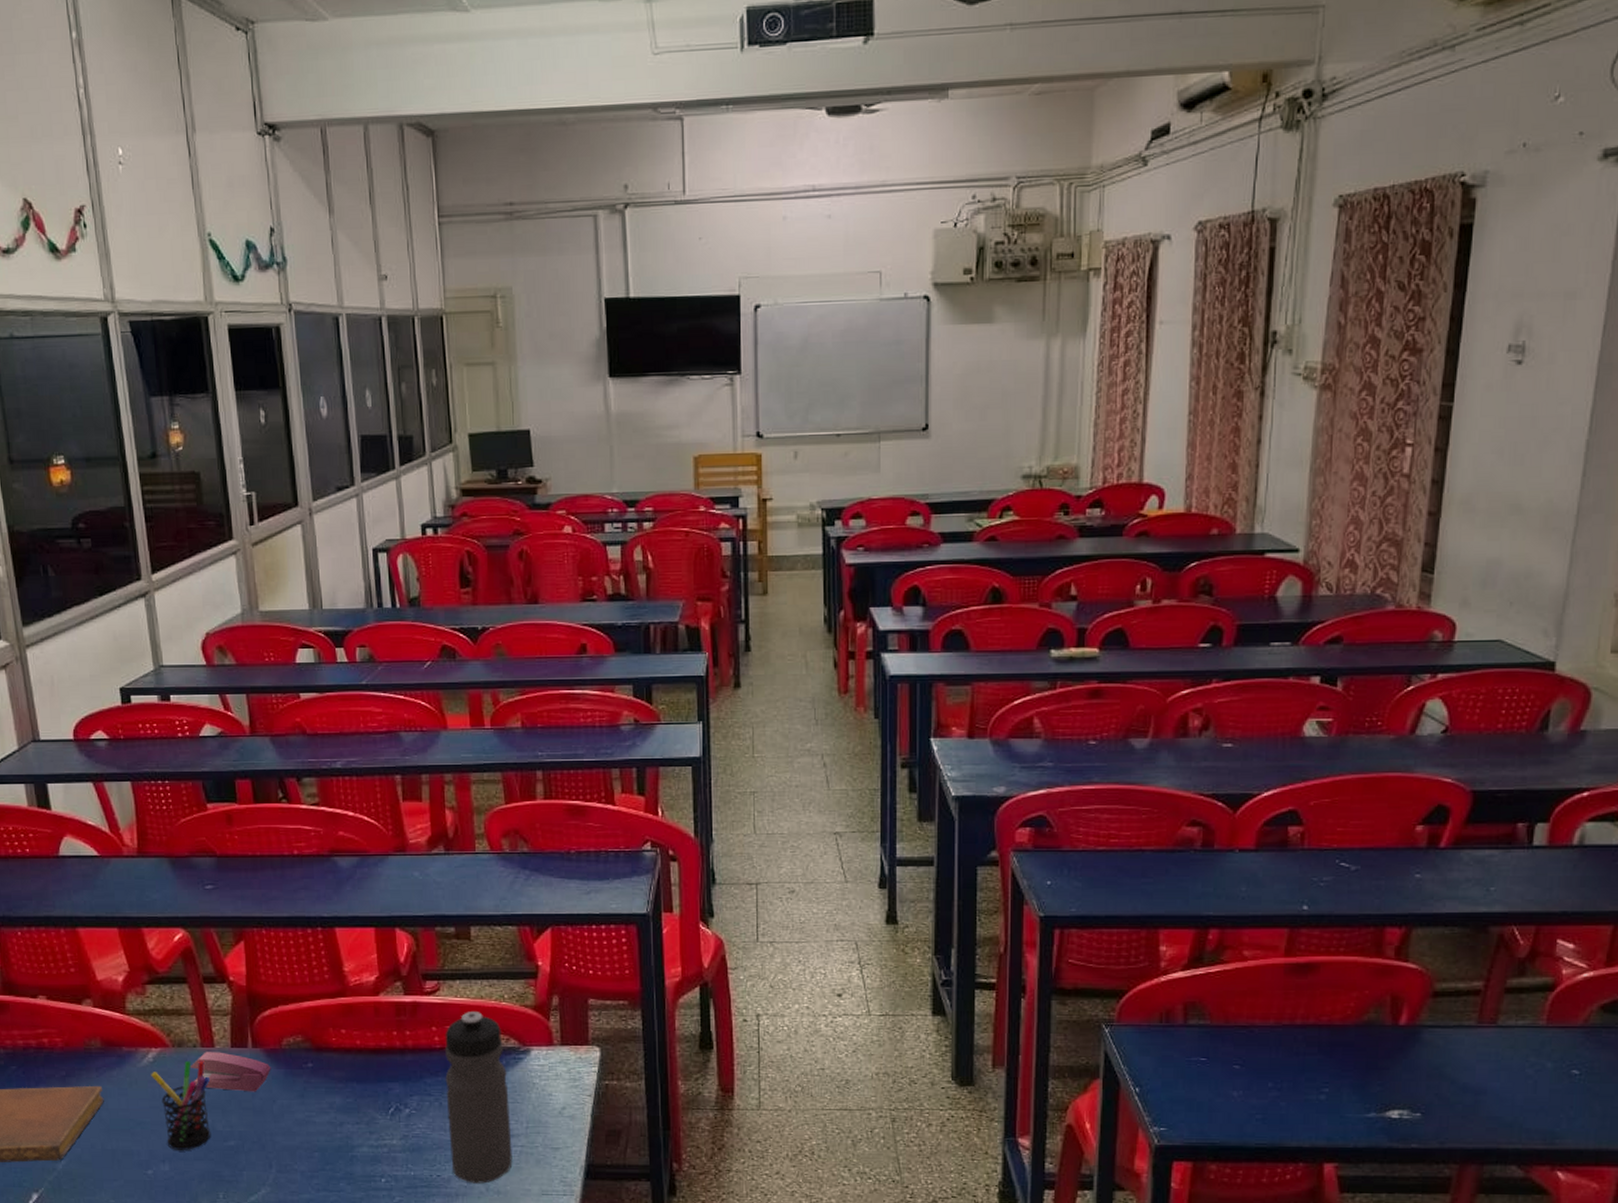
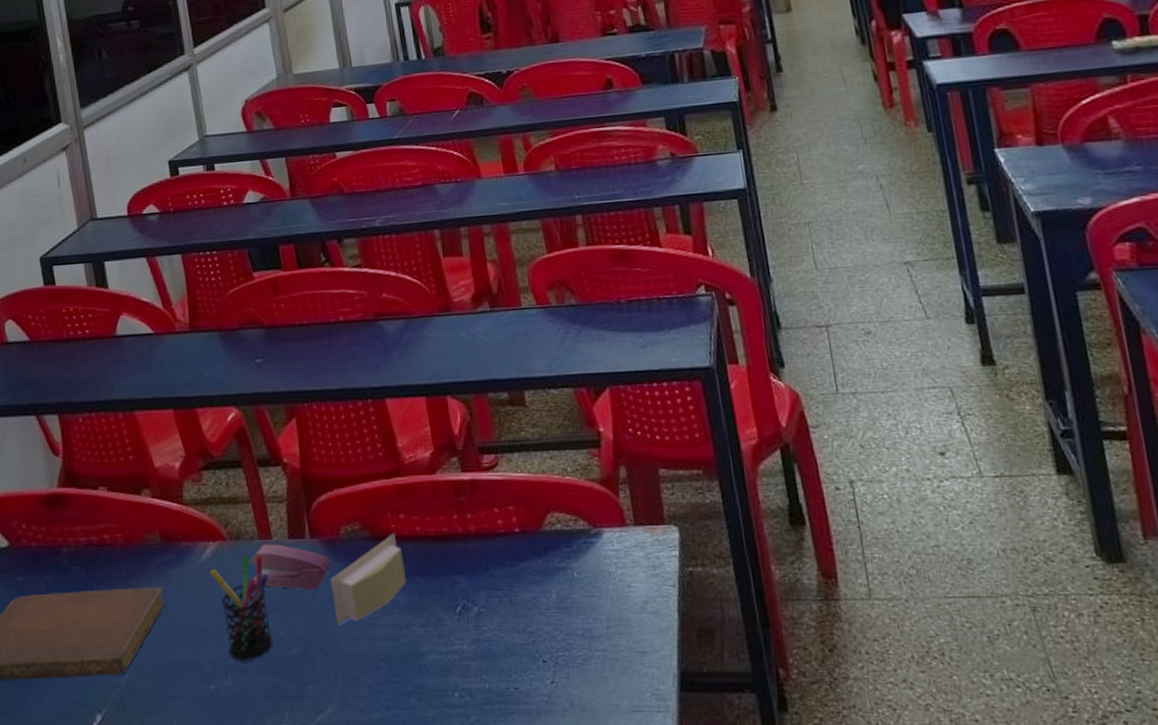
sticky notes: none [271,1046,343,1122] -> present [331,534,406,625]
water bottle: present [445,1012,513,1184] -> none [508,489,597,698]

